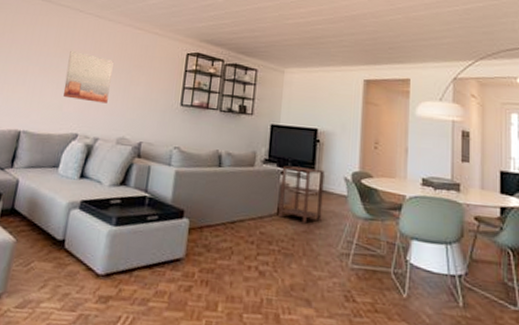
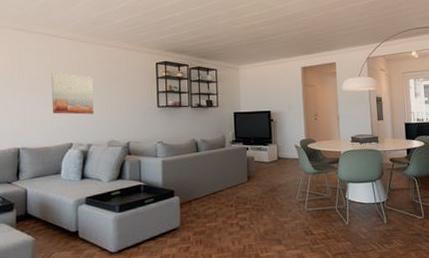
side table: present [278,166,325,223] -> none [247,142,282,184]

